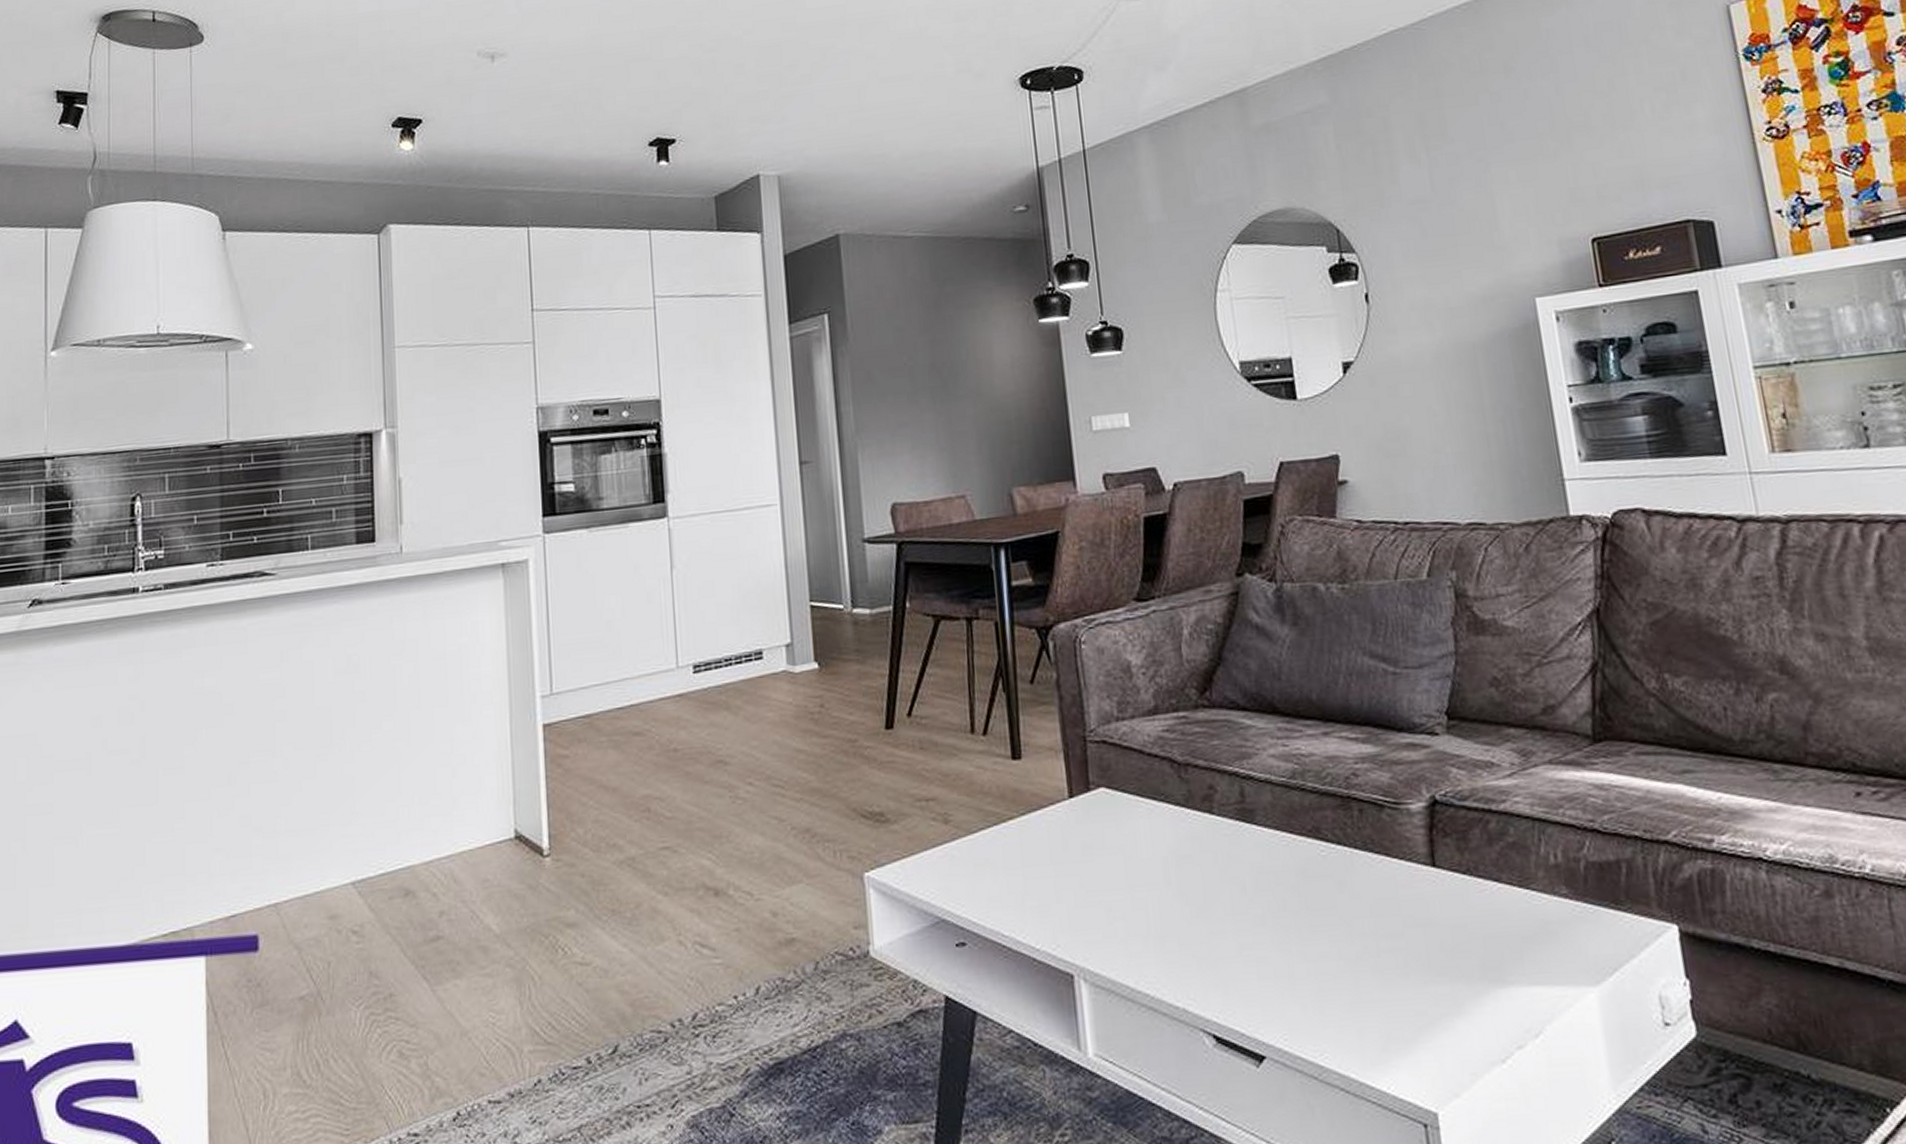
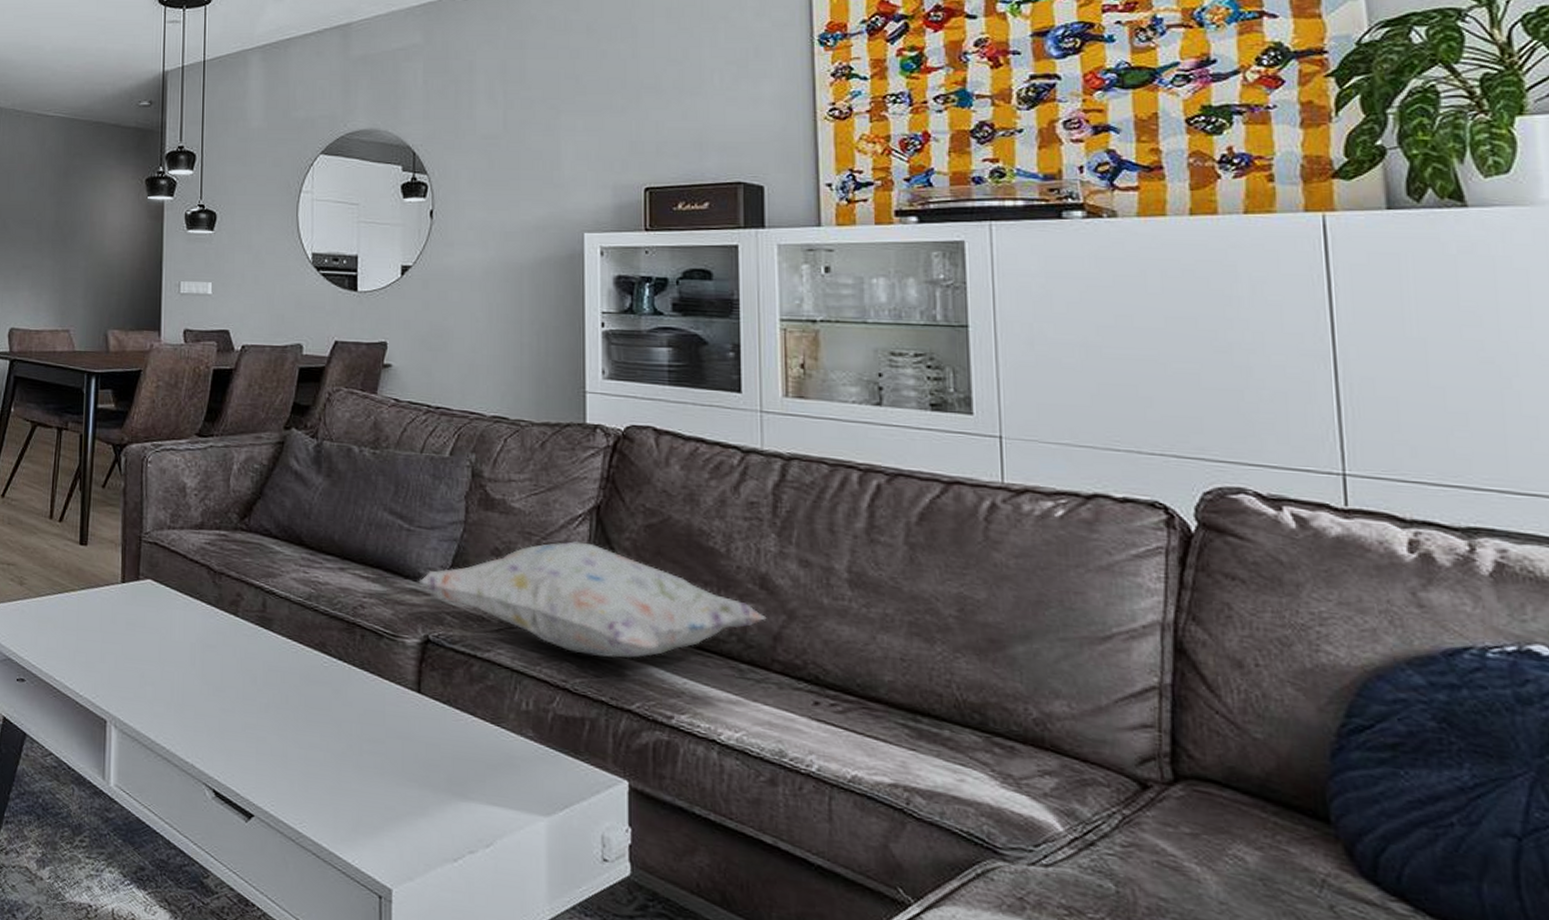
decorative pillow: none [1414,654,1792,785] -> present [418,541,767,658]

